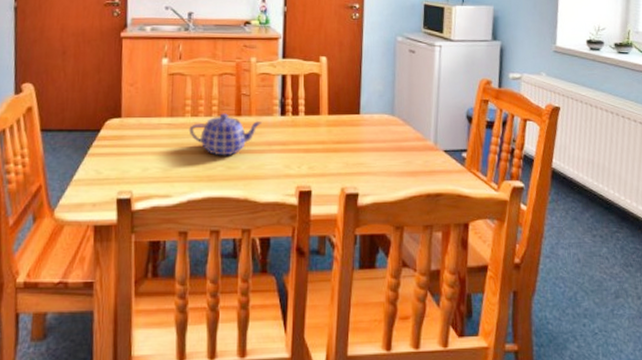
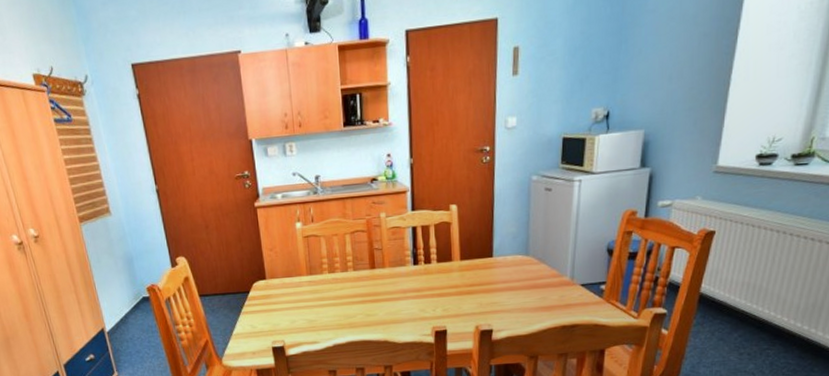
teapot: present [189,113,263,156] -> none [328,267,397,306]

